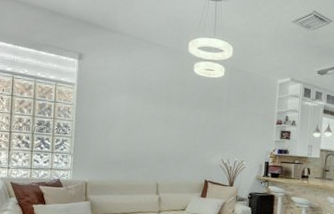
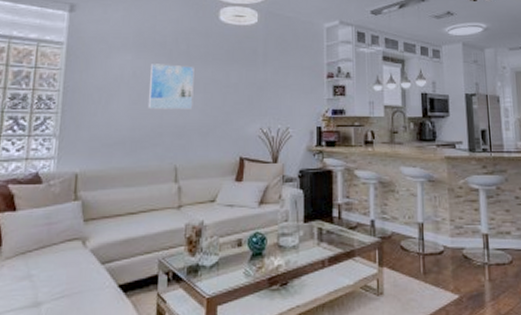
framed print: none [138,104,173,142] -> present [149,64,194,110]

